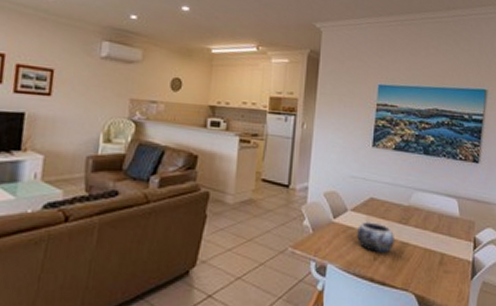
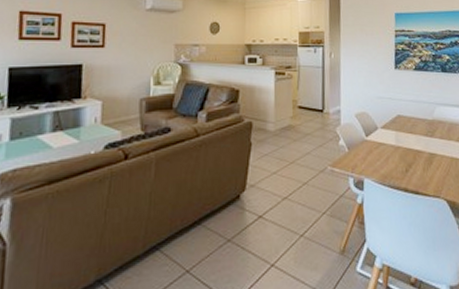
decorative bowl: present [356,221,394,254] -> none [387,137,423,165]

